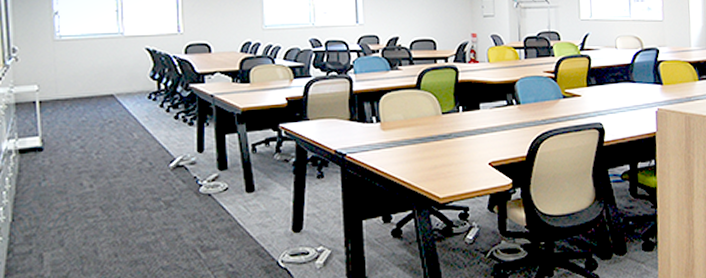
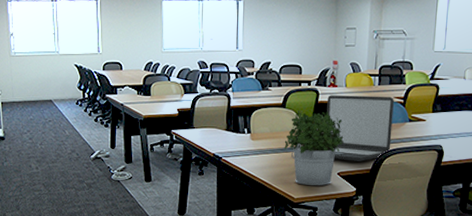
potted plant: none [422,91,492,181] -> present [284,110,344,185]
laptop: none [469,70,547,148] -> present [326,95,394,161]

